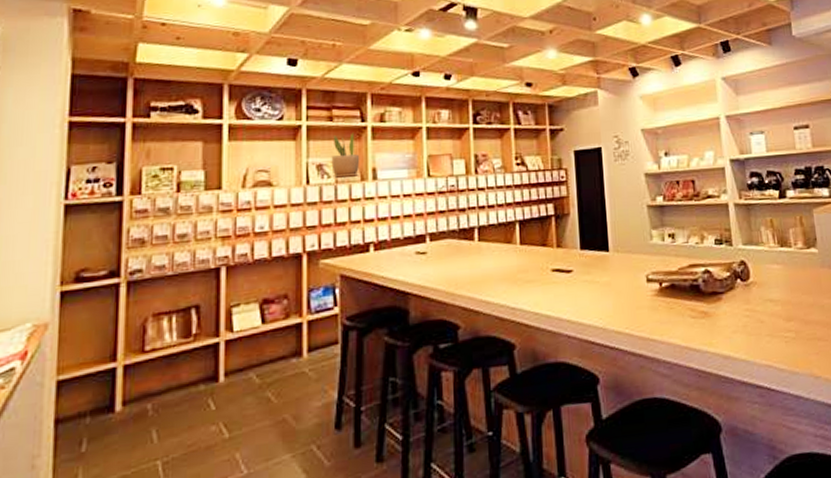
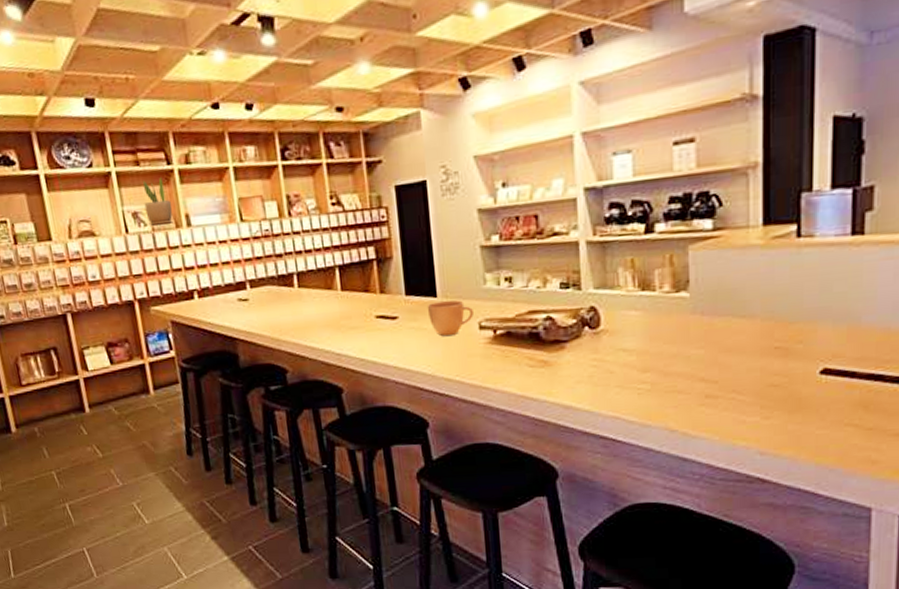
cup: none [599,254,642,289] -> present [427,300,474,336]

